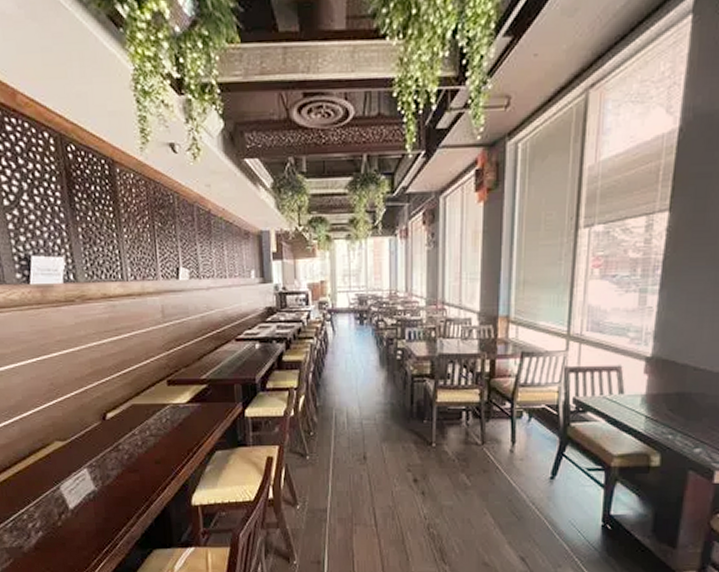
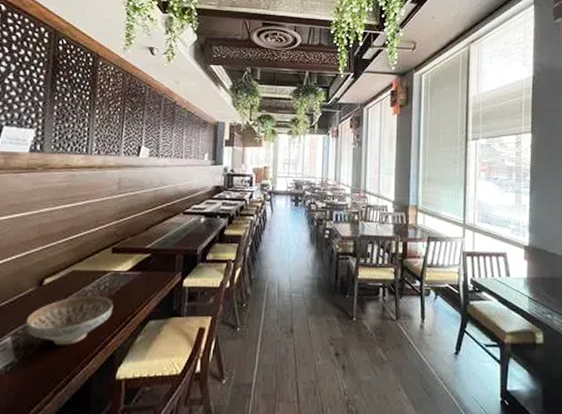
decorative bowl: none [97,428,178,476] -> present [25,296,114,346]

